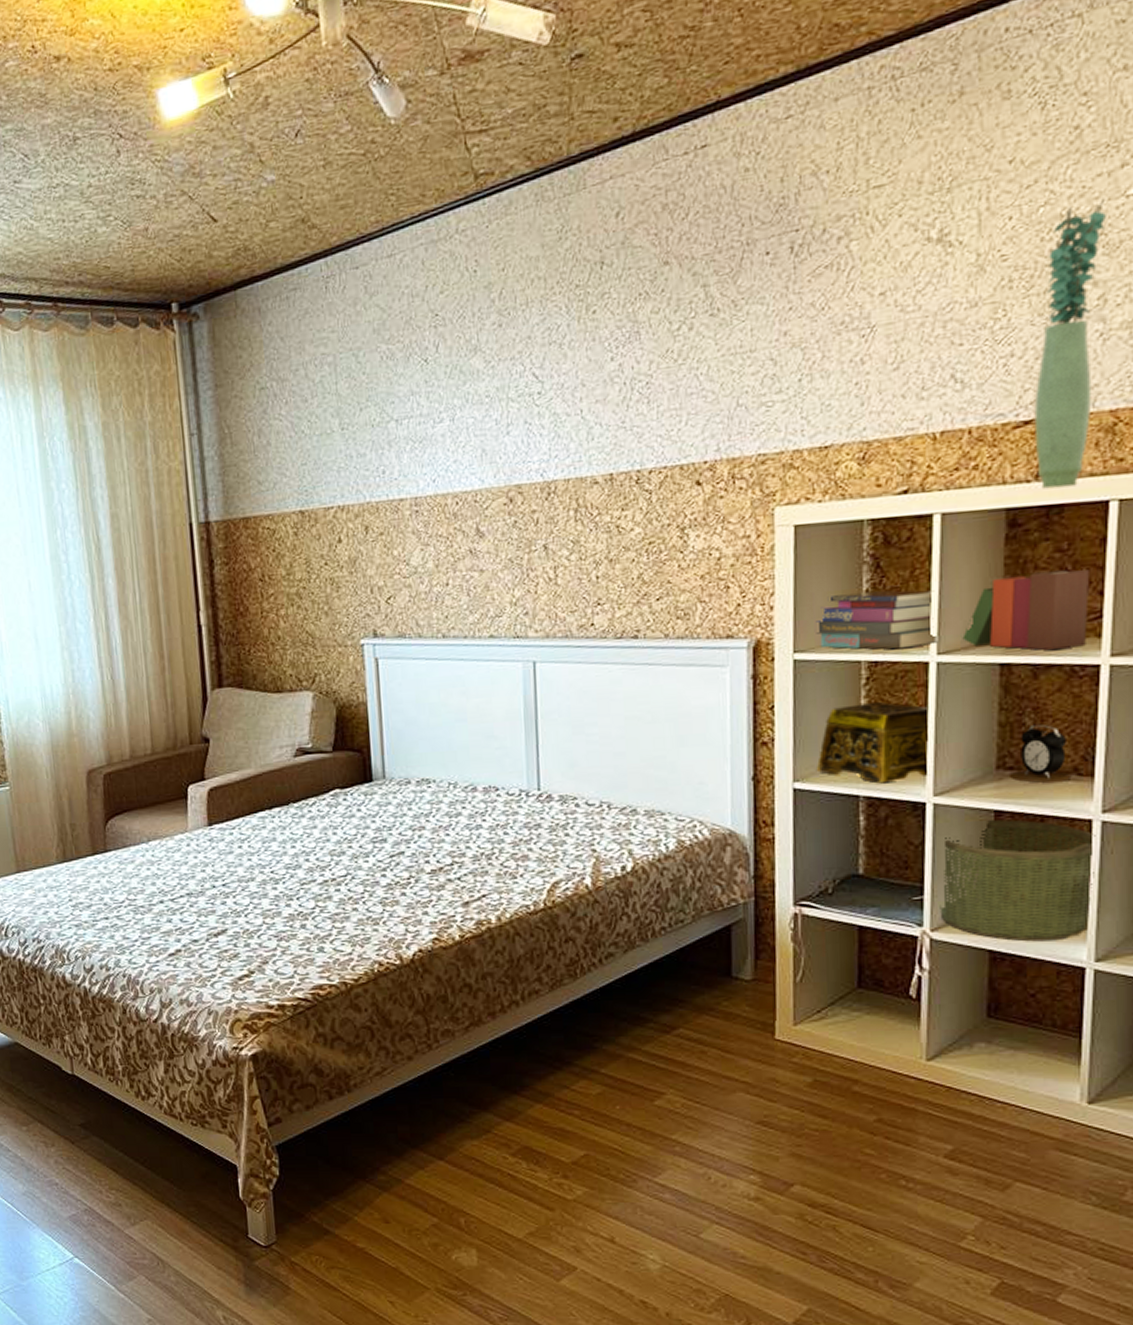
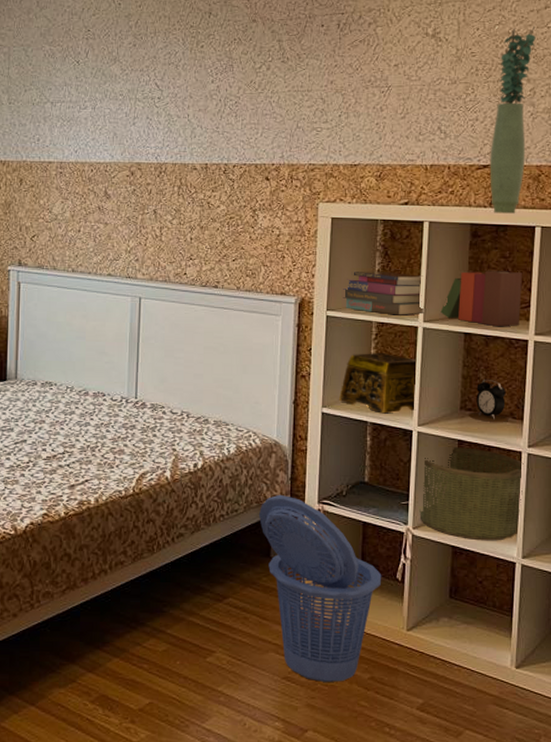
laundry basket: none [712,897,889,1126] -> present [258,494,382,682]

